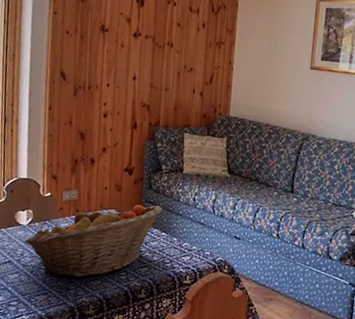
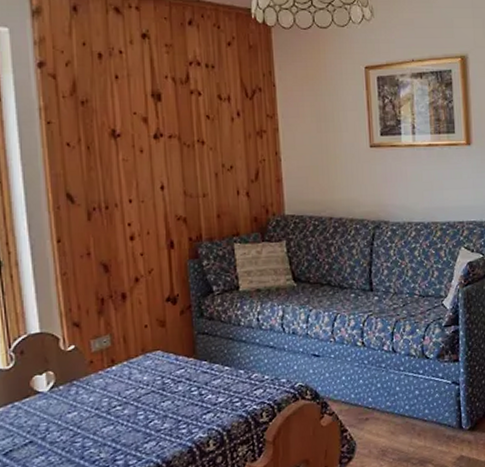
fruit basket: present [24,205,162,278] -> none [47,335,220,448]

